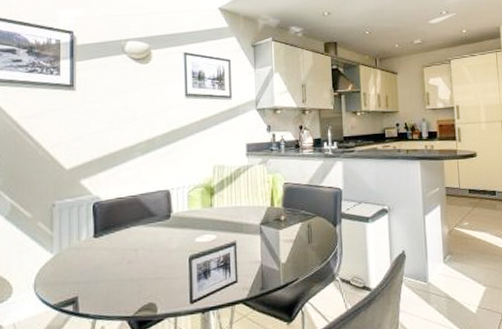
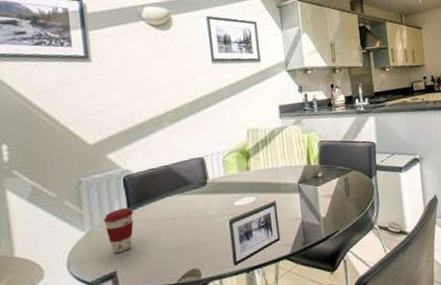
coffee cup: none [71,234,99,279] -> present [103,207,134,254]

